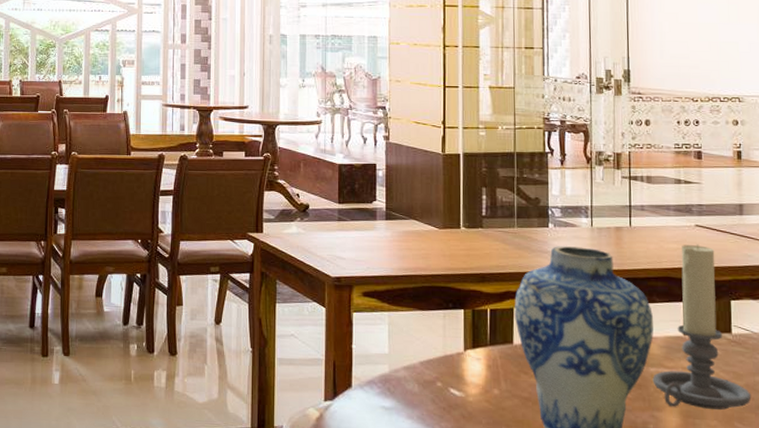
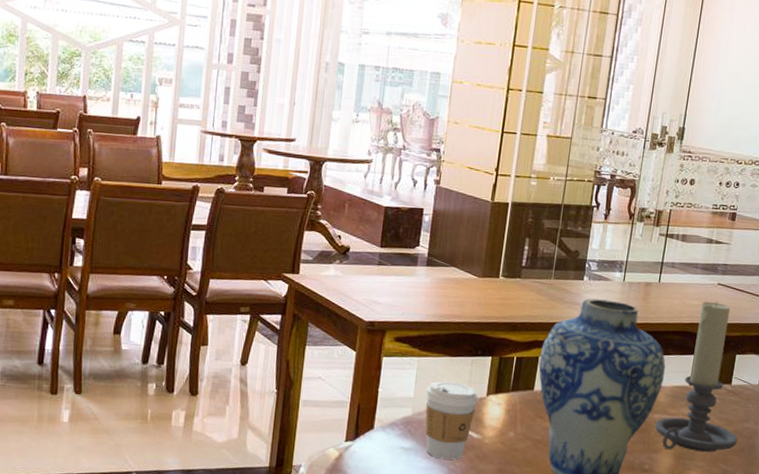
coffee cup: none [400,336,456,420] -> present [425,381,479,460]

